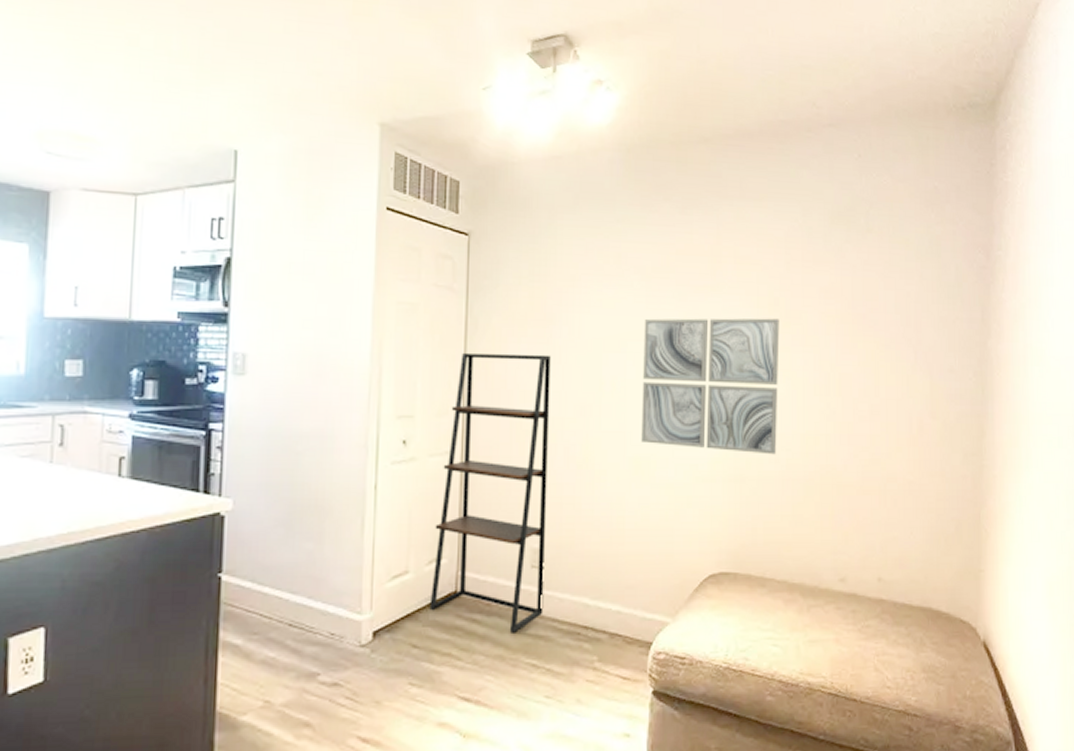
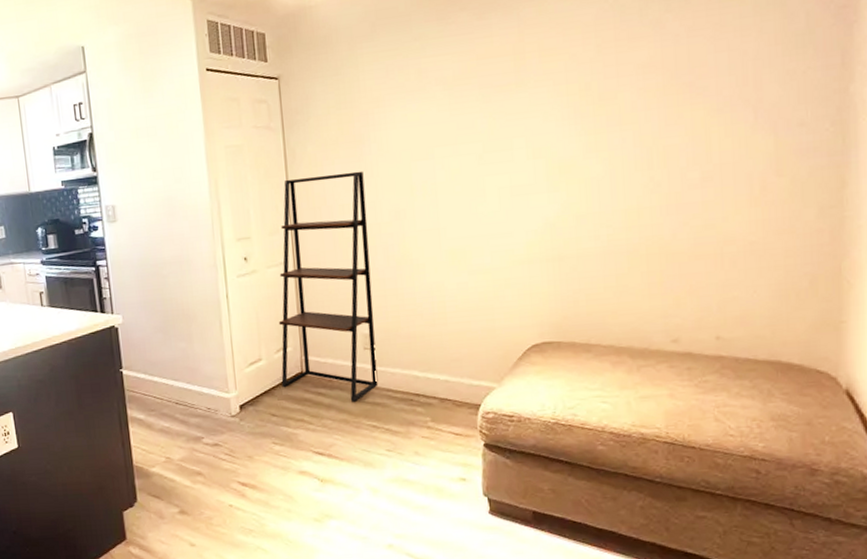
wall art: present [641,318,780,455] -> none [449,102,596,237]

